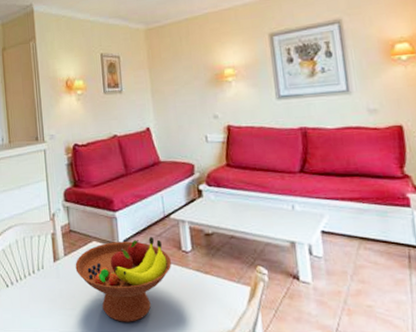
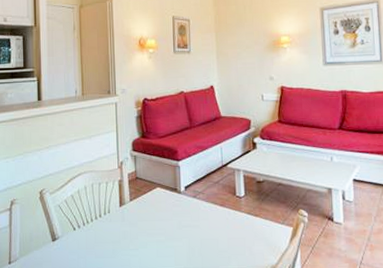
fruit bowl: present [75,237,172,322] -> none [139,184,227,260]

